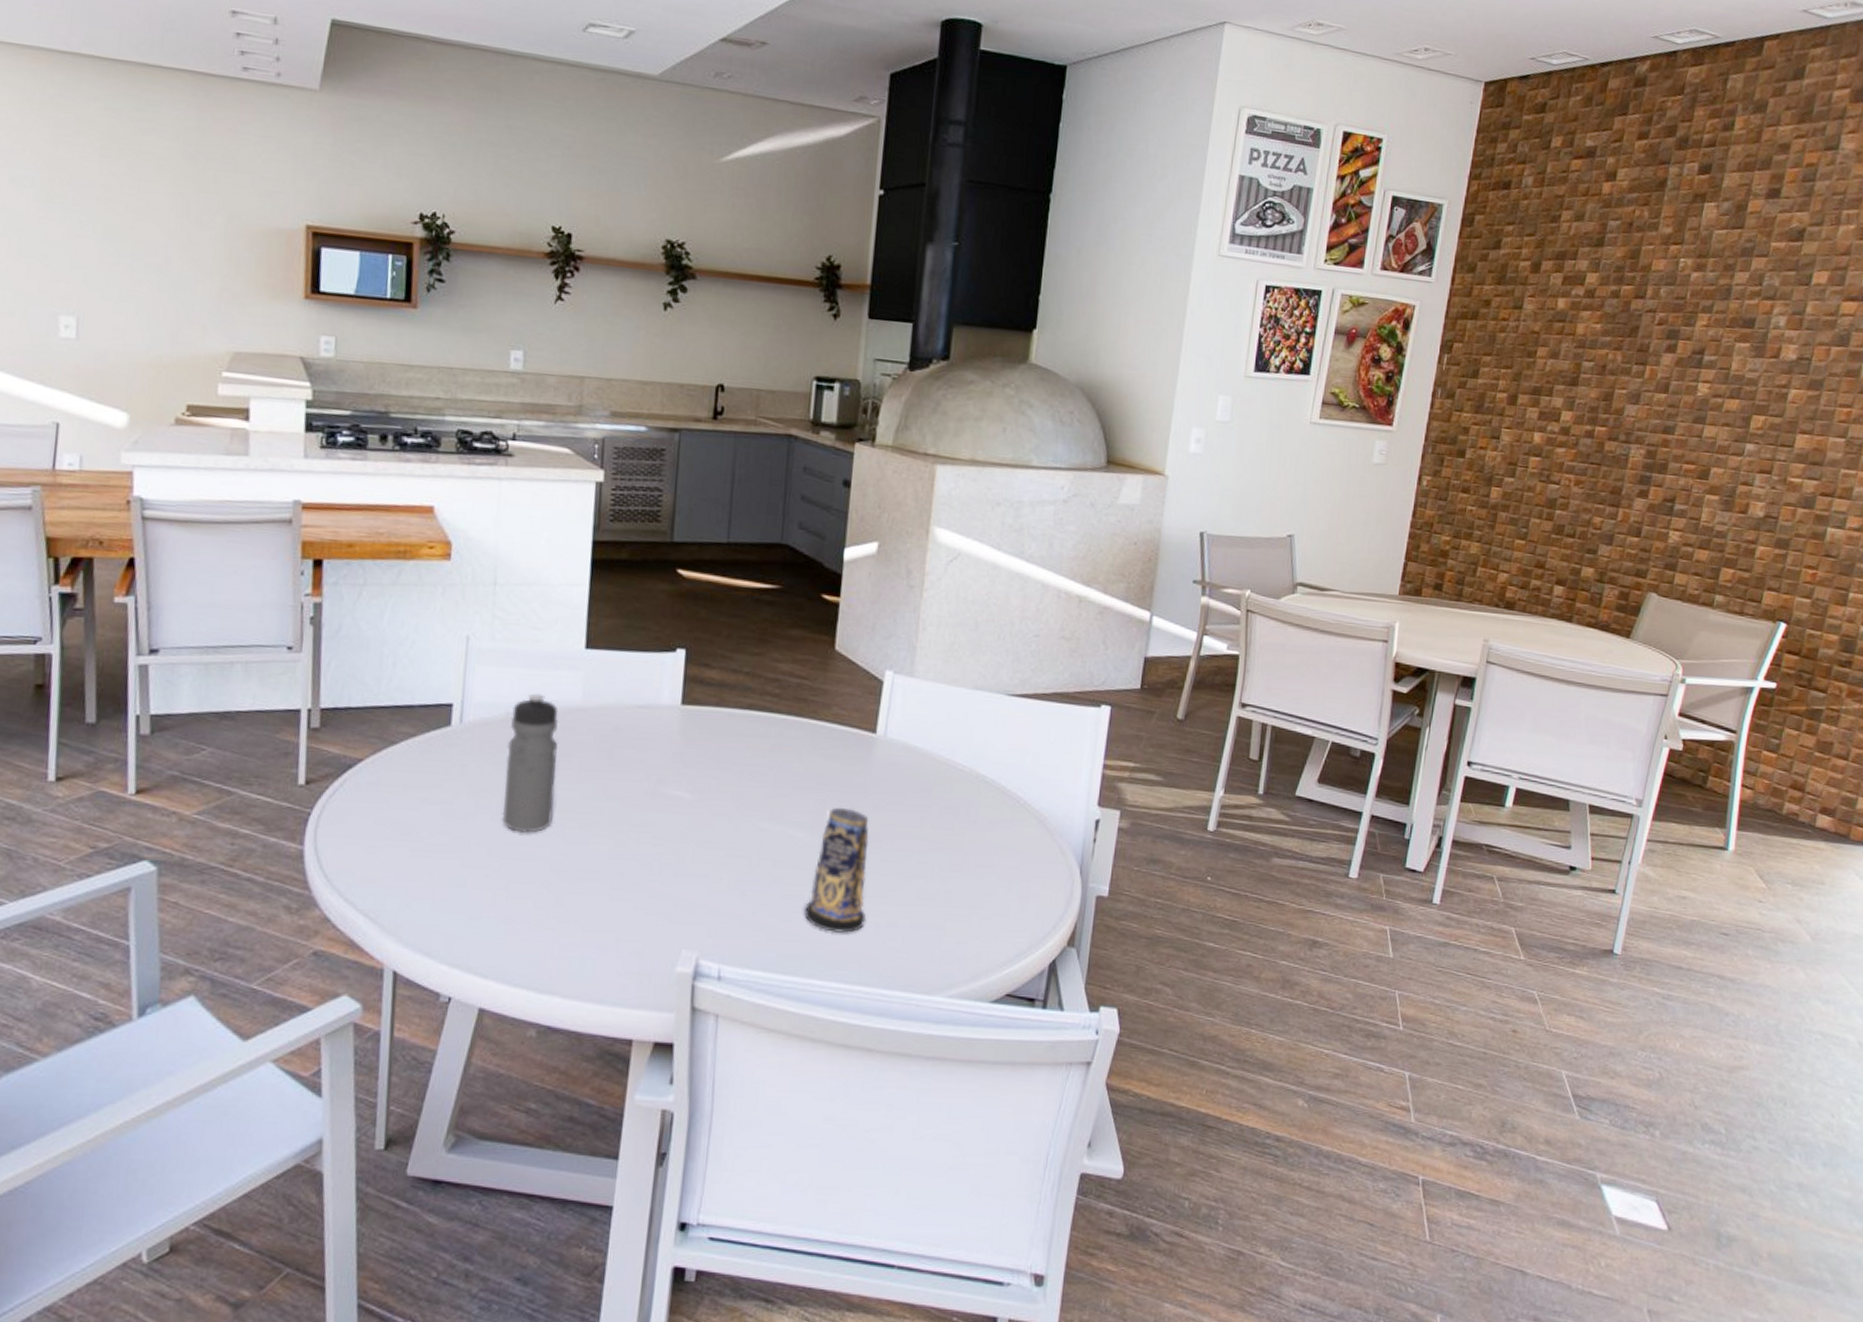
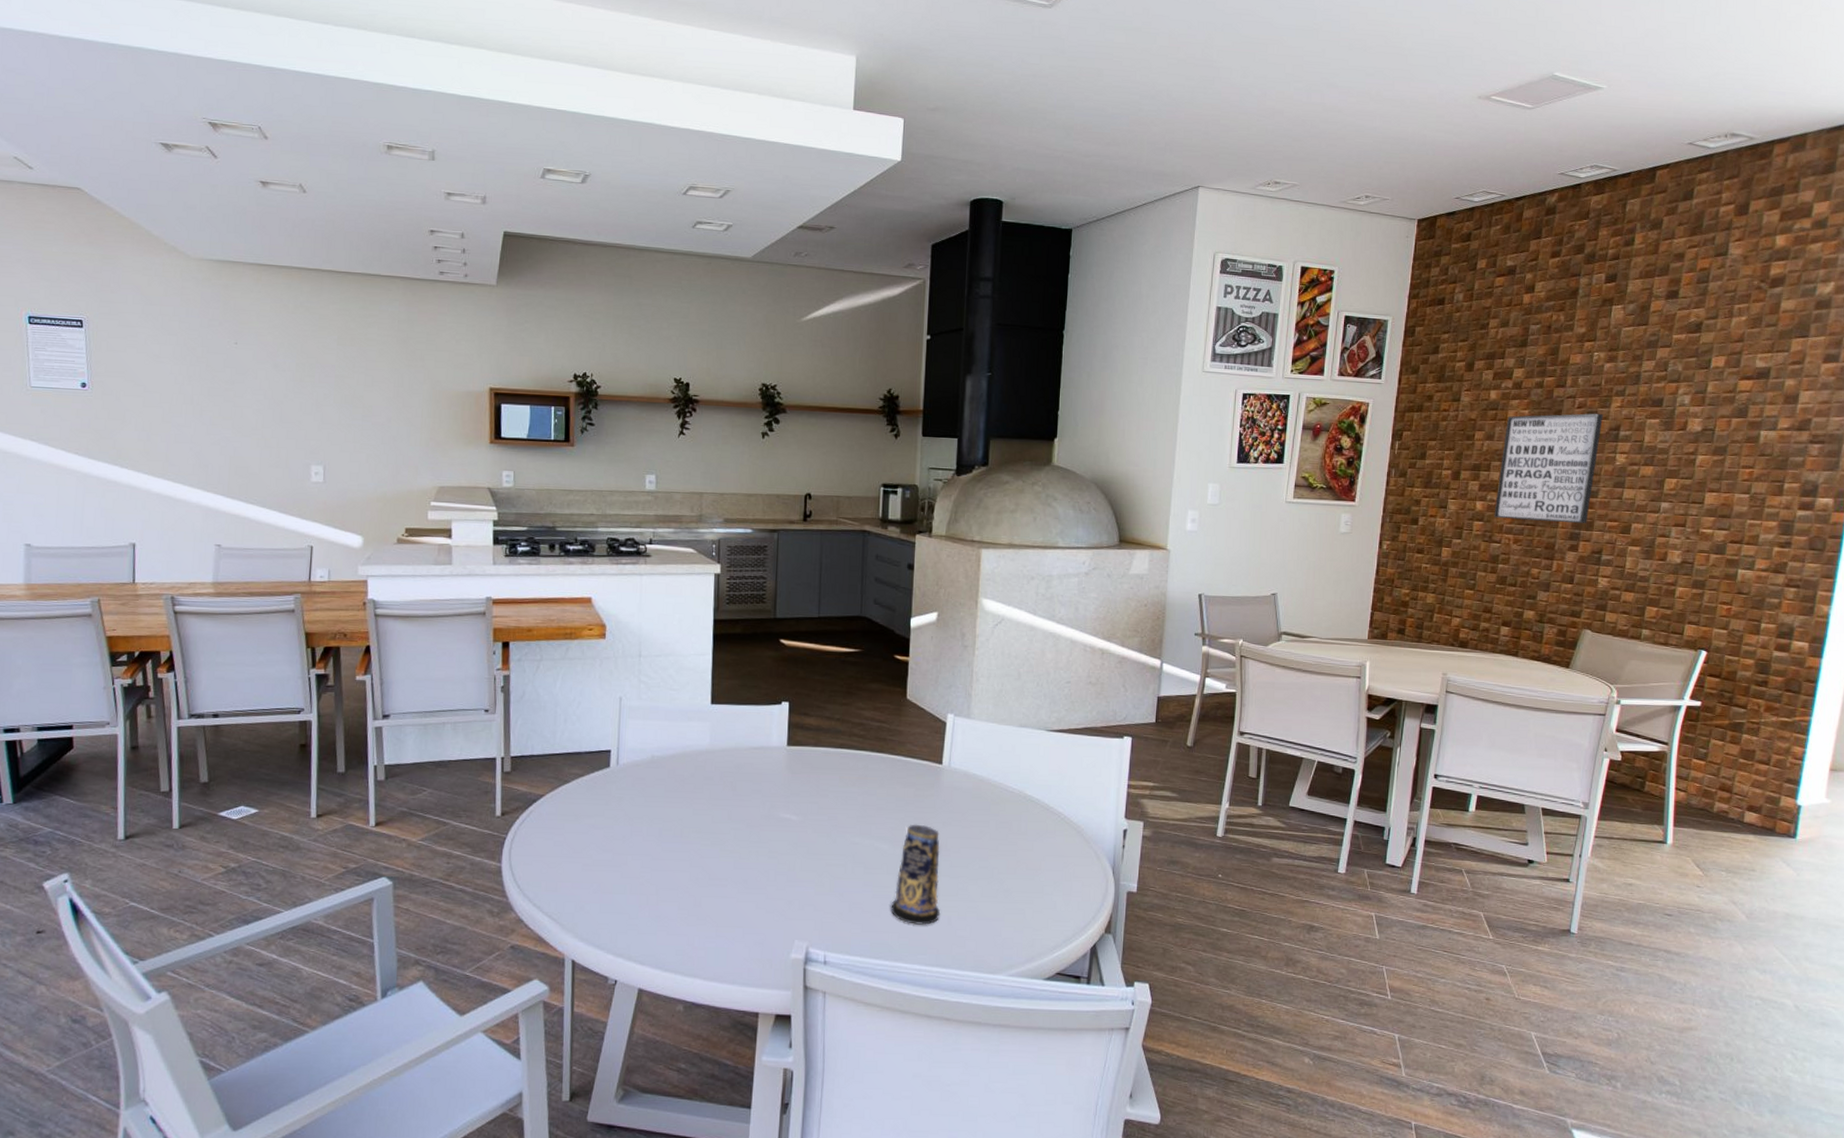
water bottle: present [501,693,559,833] -> none [651,740,693,850]
wall art: none [1553,330,1687,466] -> present [1494,413,1604,524]

